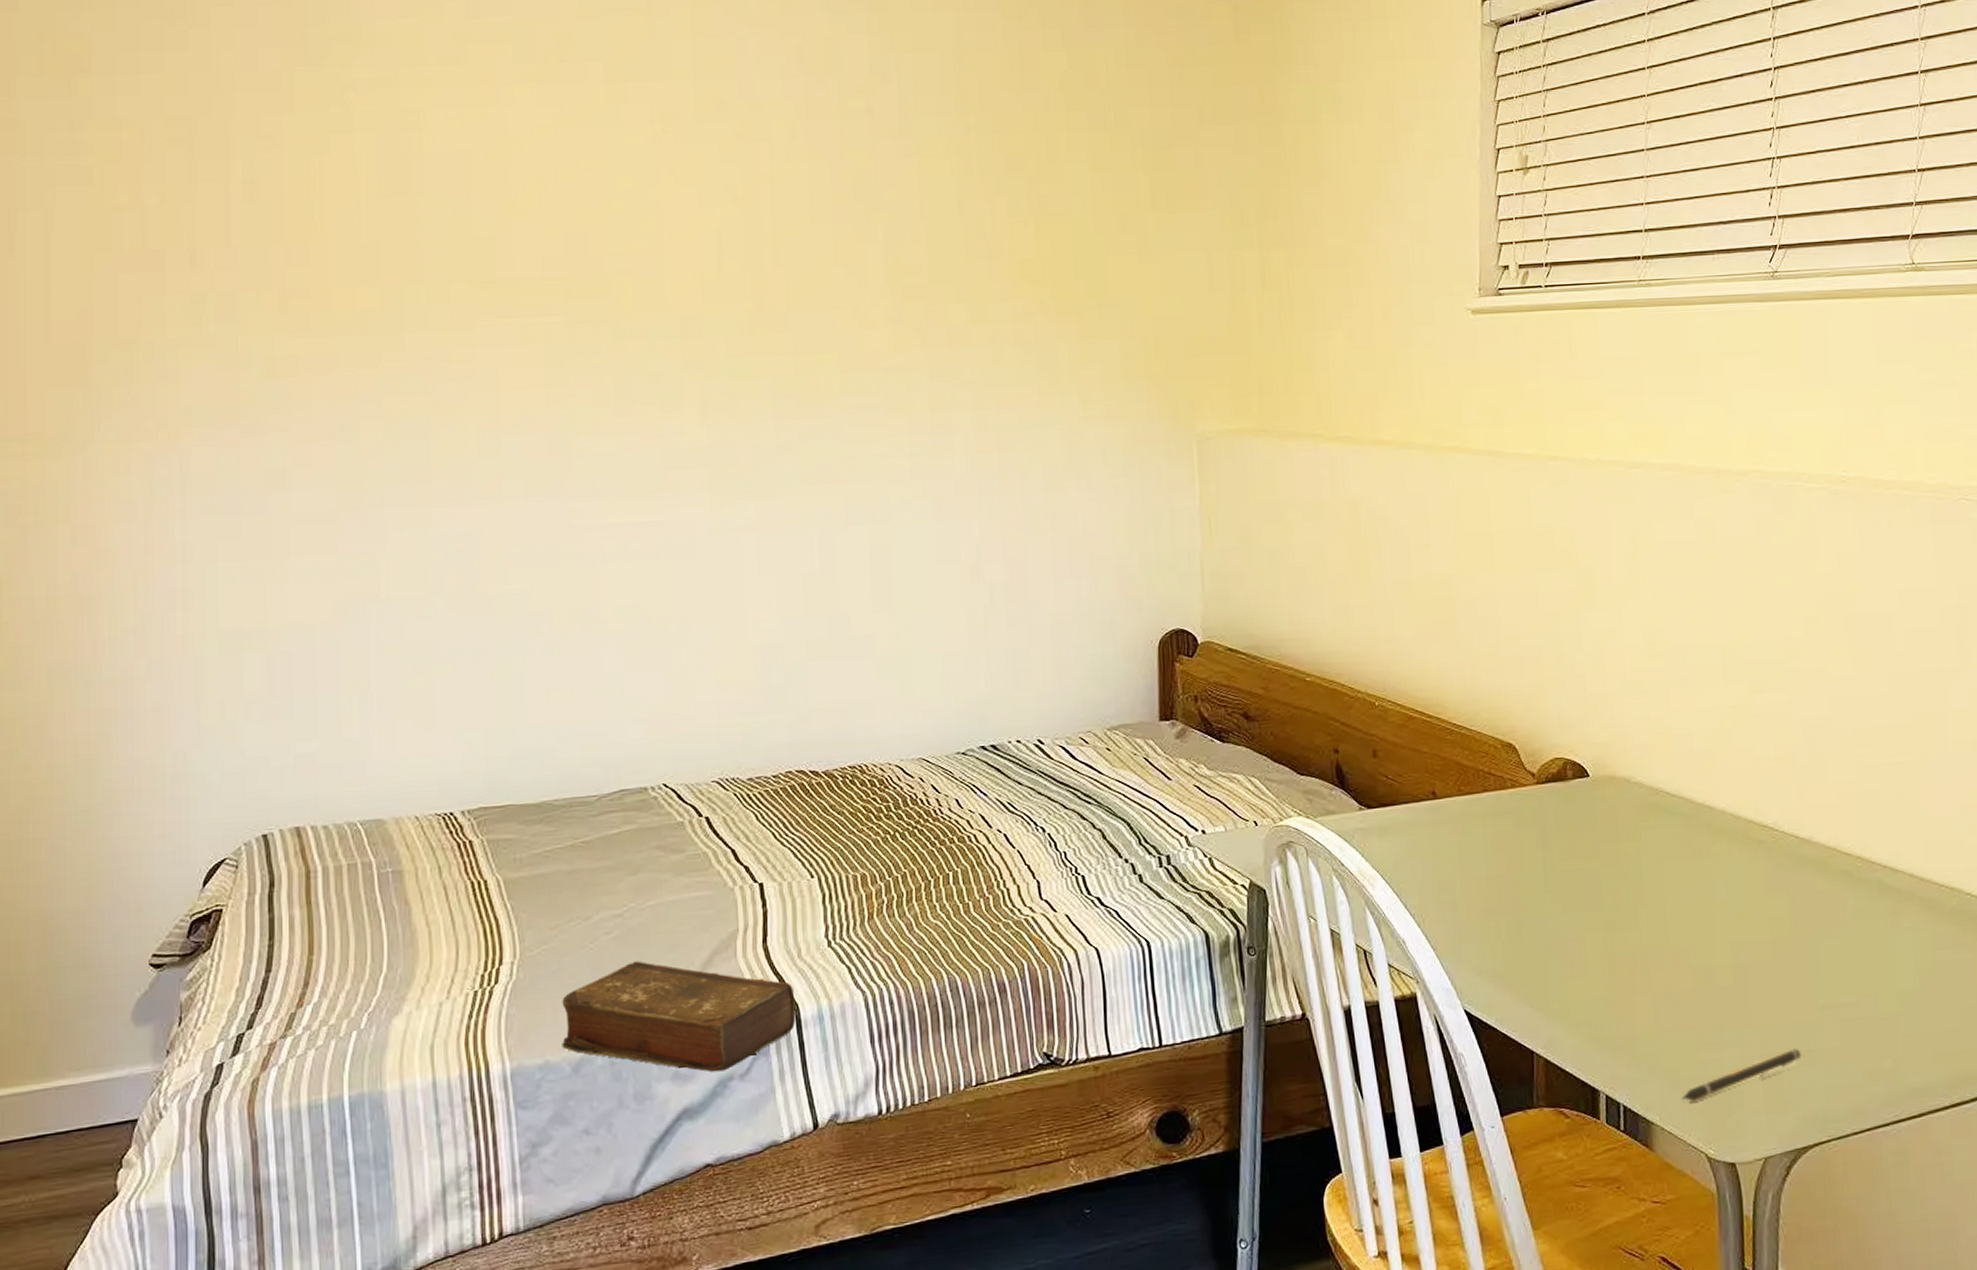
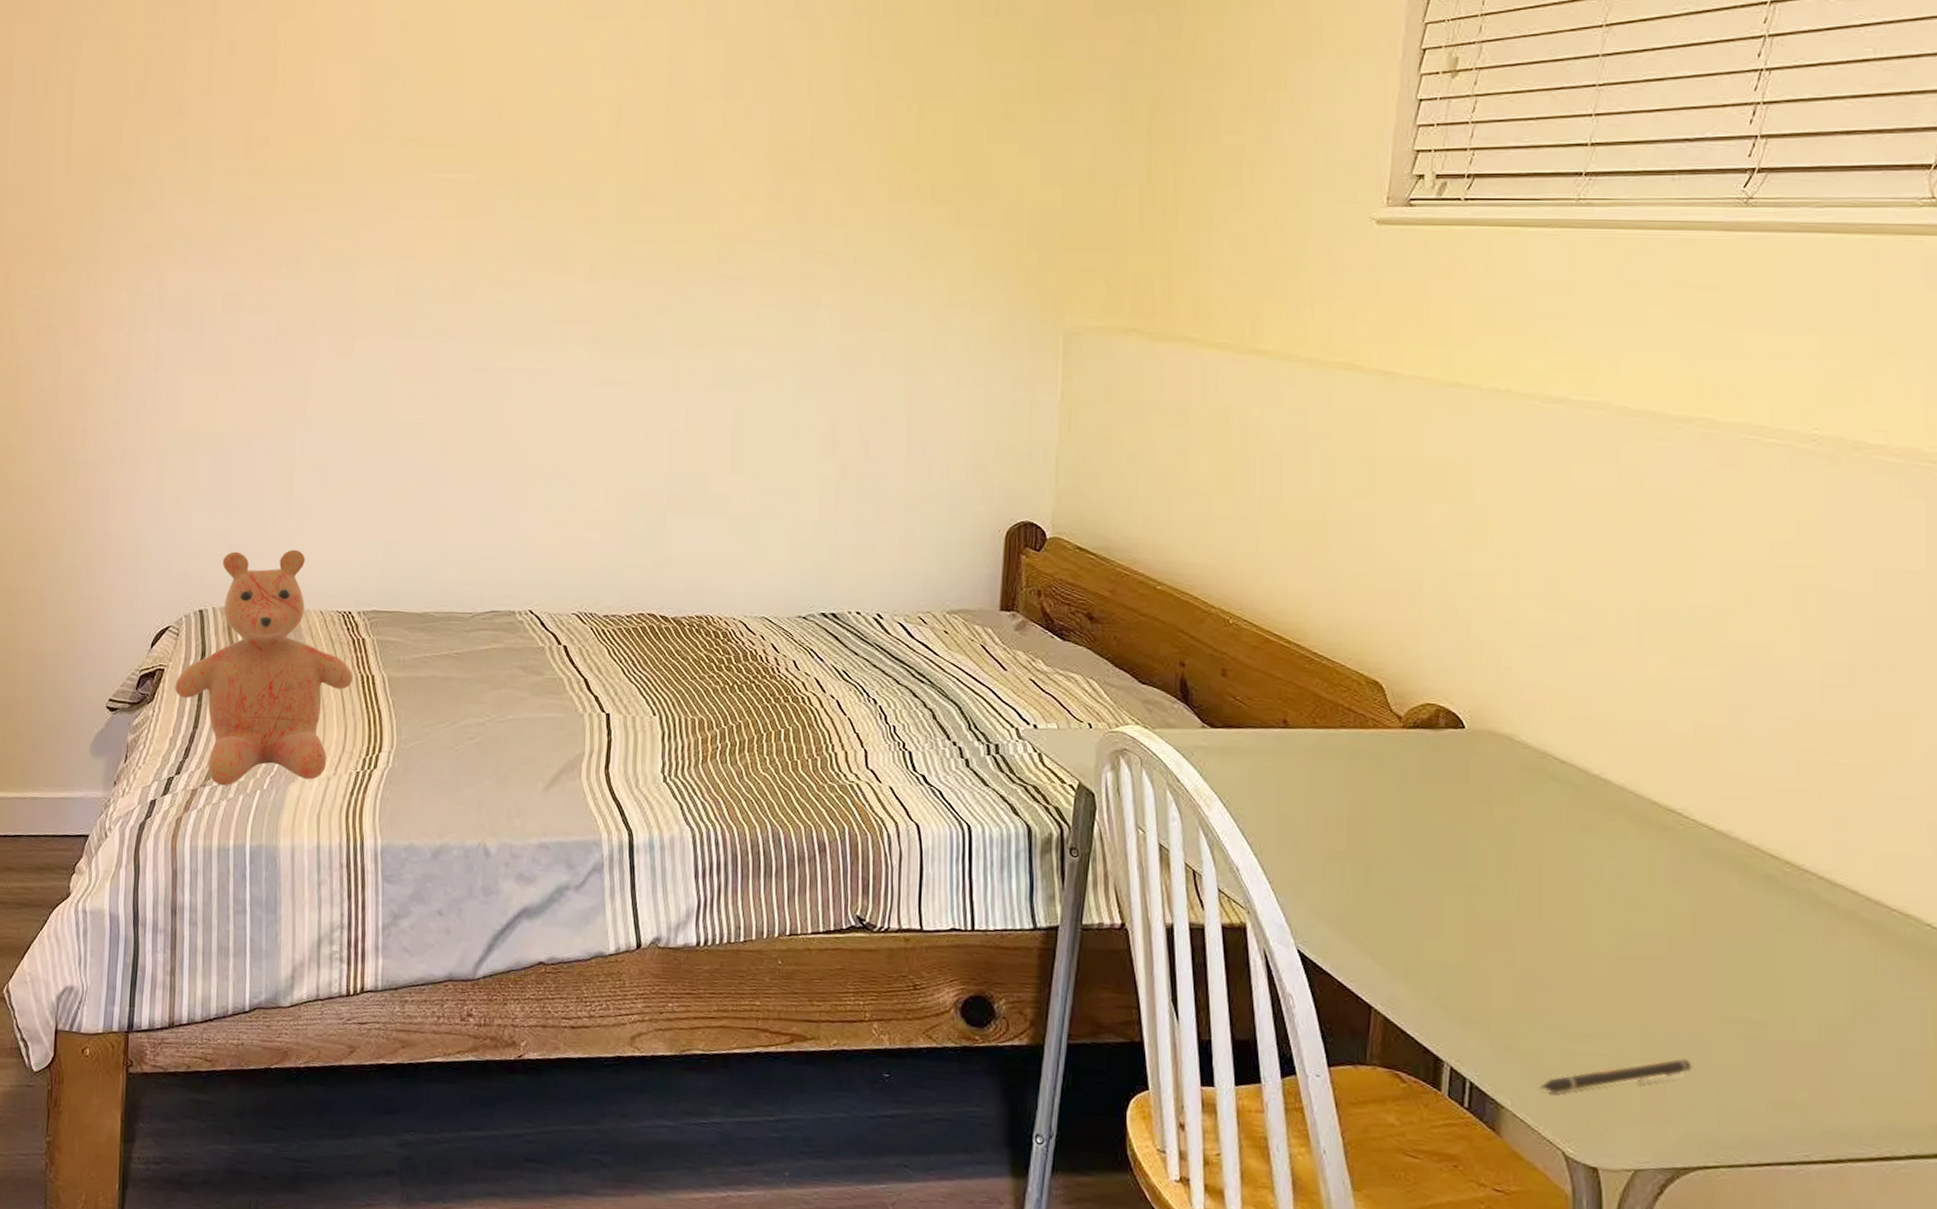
stuffed animal: none [238,750,462,1034] -> present [175,549,354,786]
book: present [562,961,796,1073] -> none [425,767,630,880]

